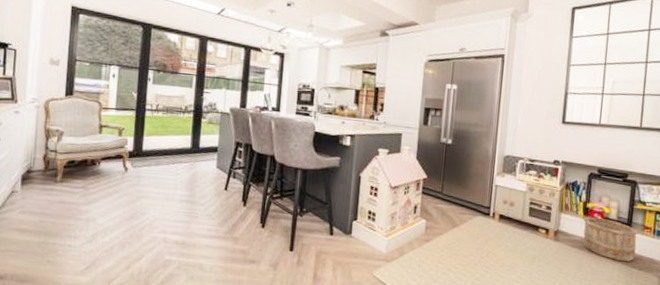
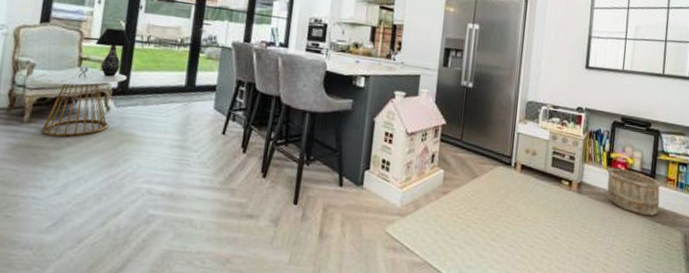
side table: none [62,131,141,195] -> present [32,64,127,138]
table lamp: none [112,98,143,142] -> present [95,28,131,77]

